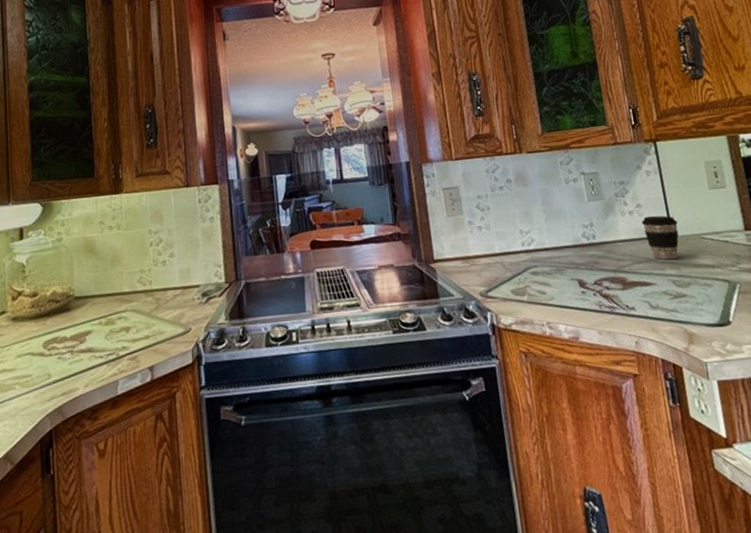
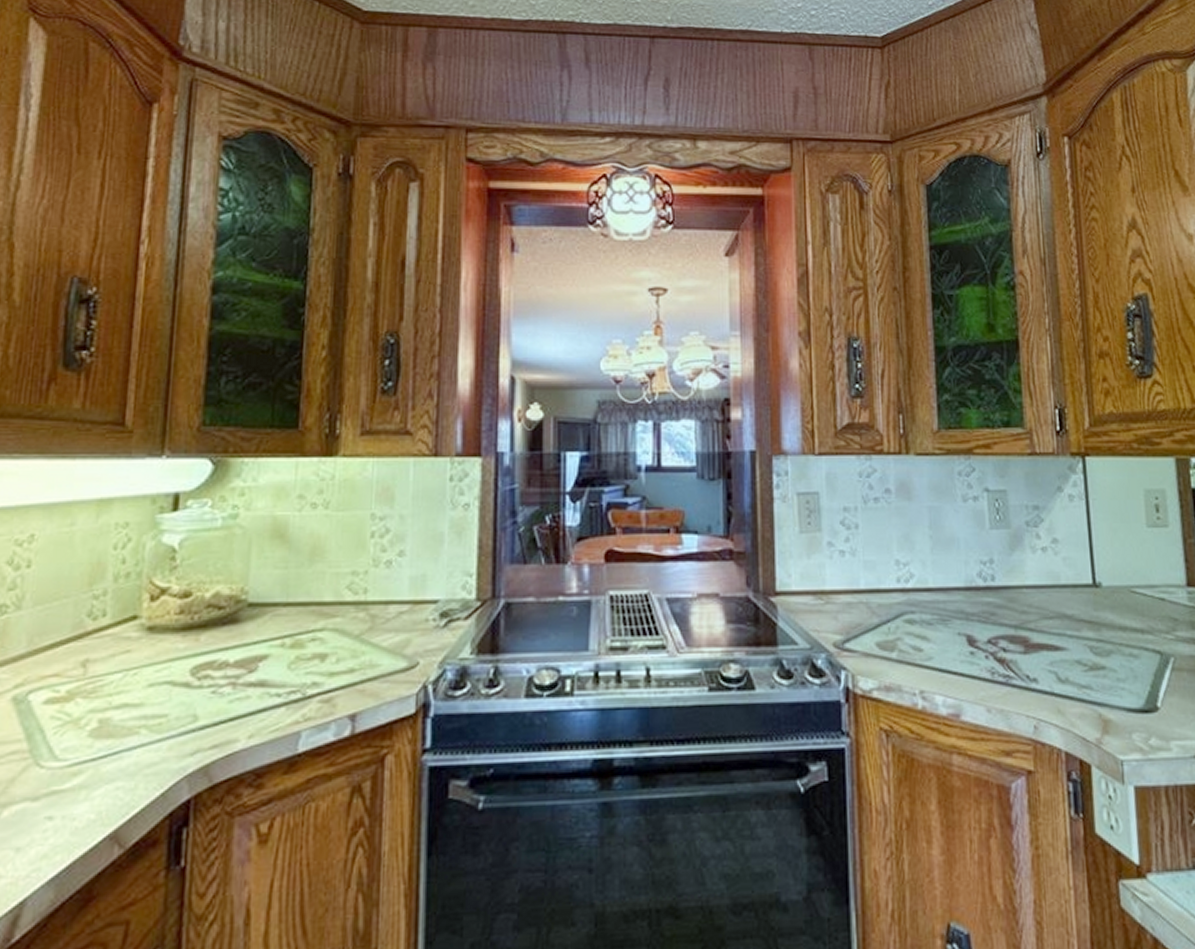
coffee cup: present [641,215,679,260] -> none [1057,556,1103,618]

